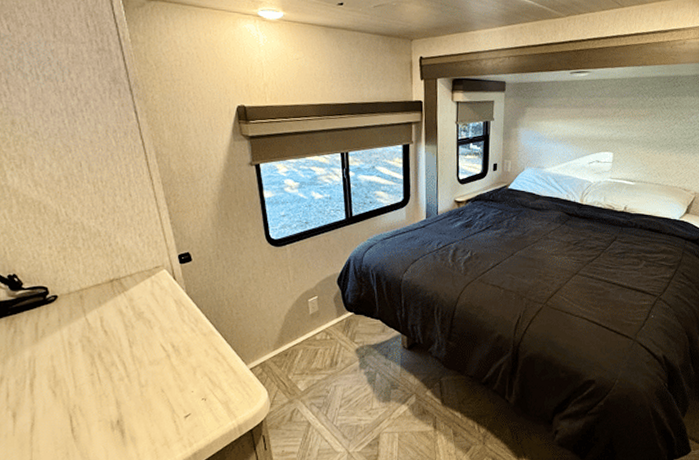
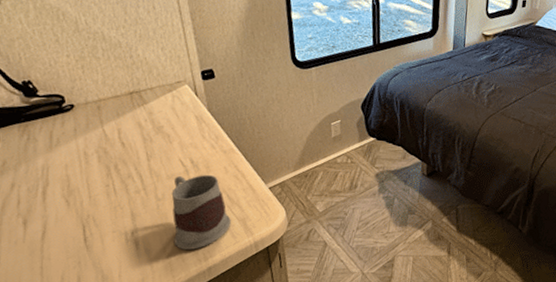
mug: none [154,358,214,436] -> present [171,174,231,250]

